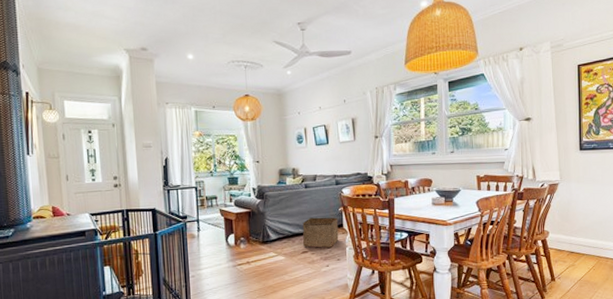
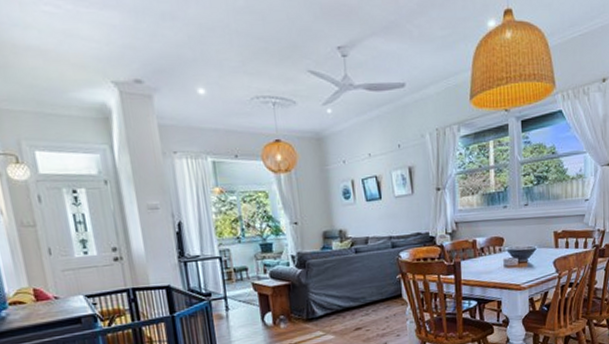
storage bin: present [302,217,339,248] -> none [354,286,398,324]

